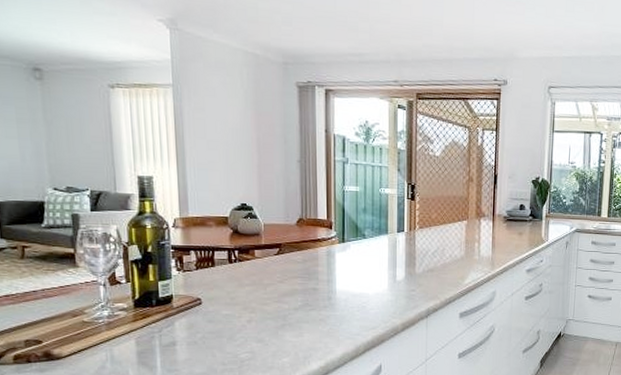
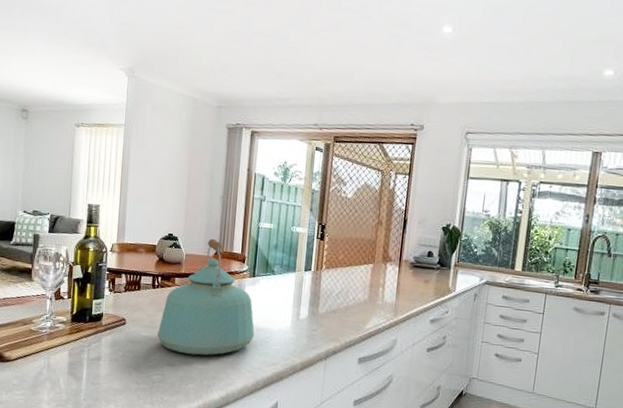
kettle: none [241,205,350,328] -> present [157,238,255,356]

